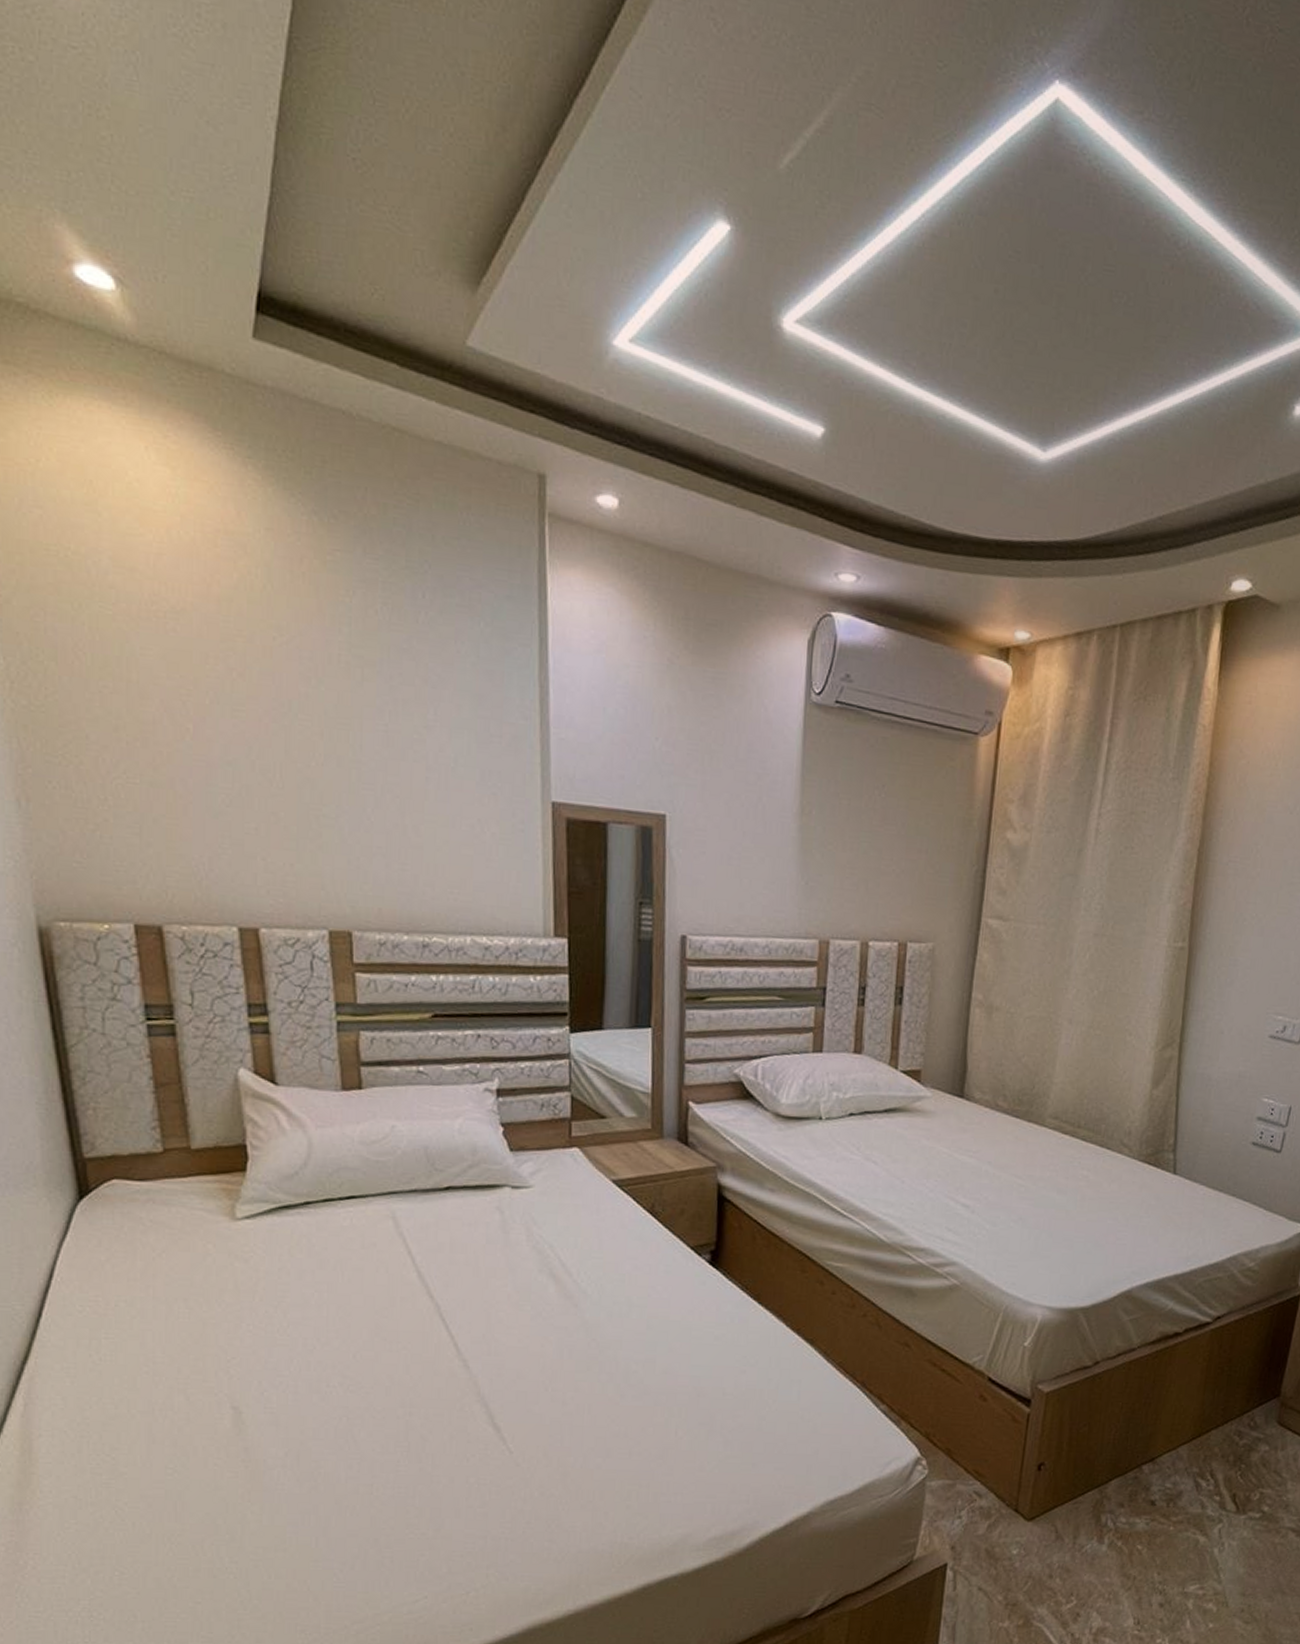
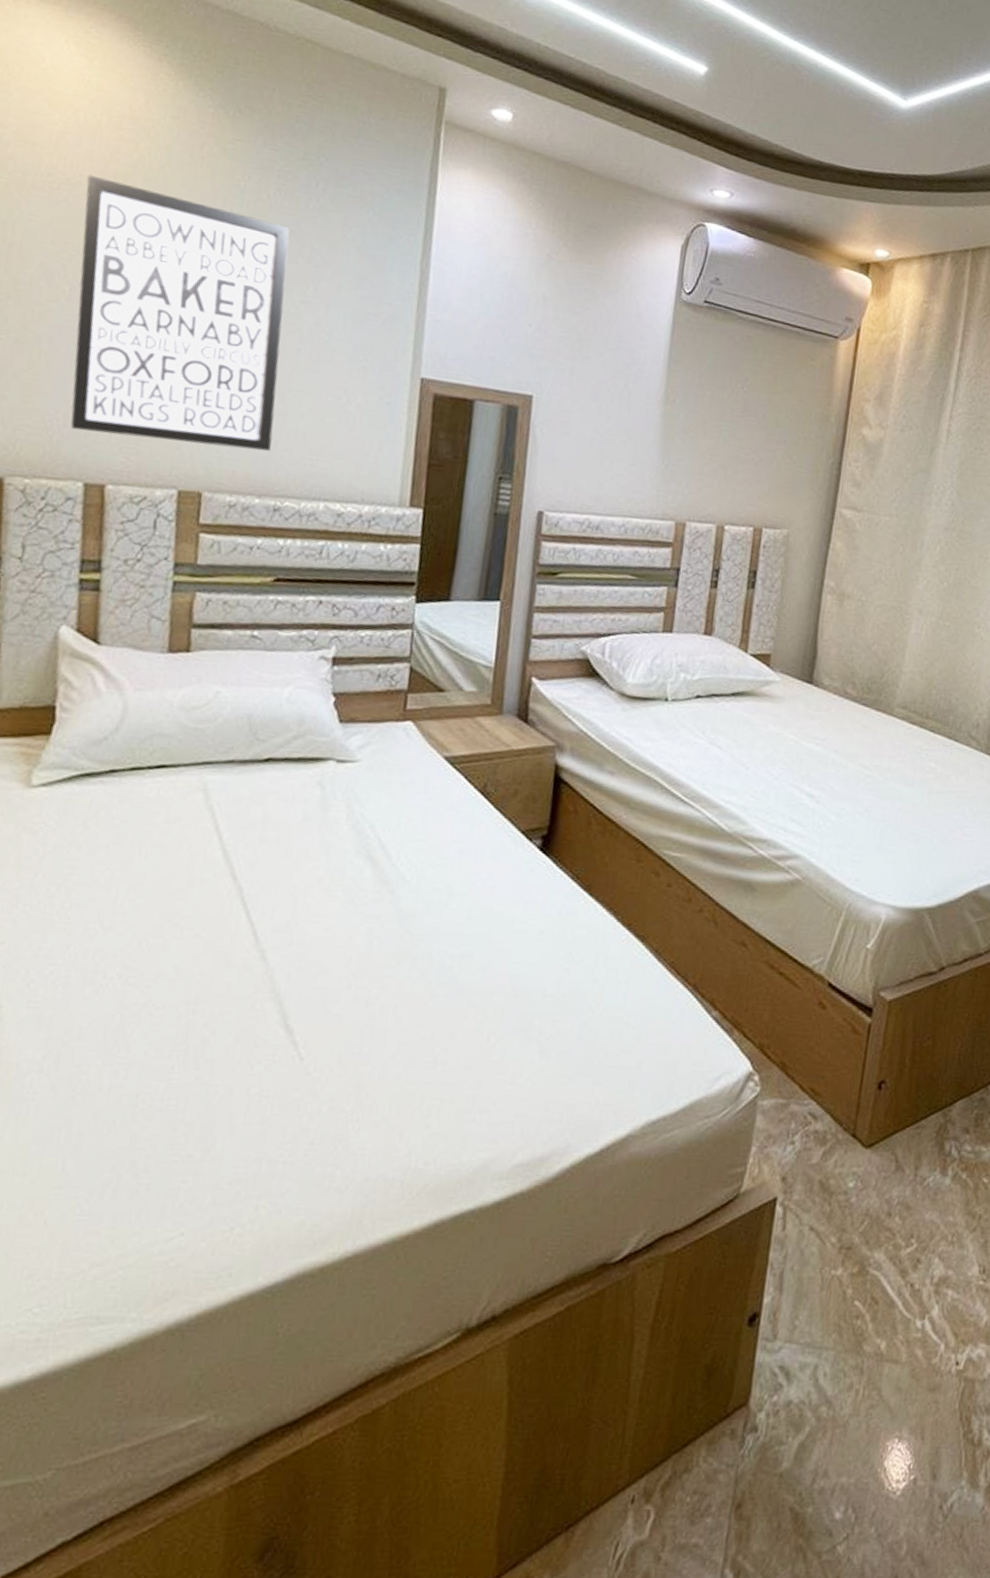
wall art: none [192,600,413,886] -> present [70,174,290,451]

